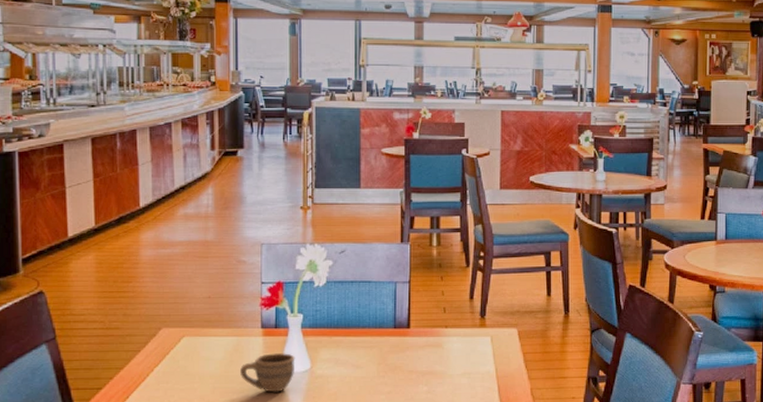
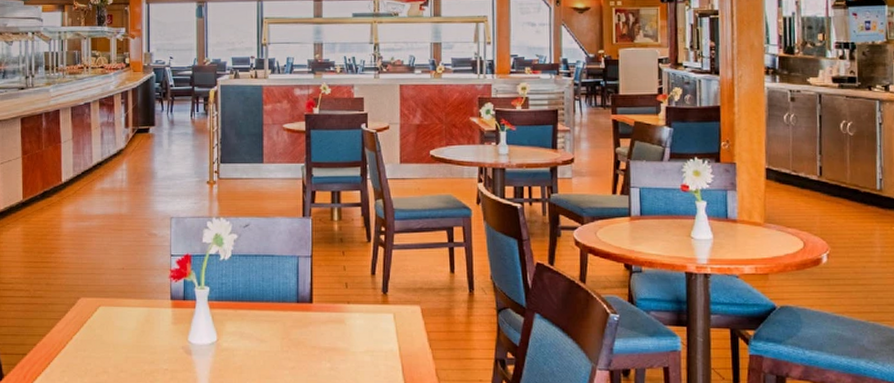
cup: present [240,353,295,393] -> none [151,325,202,364]

